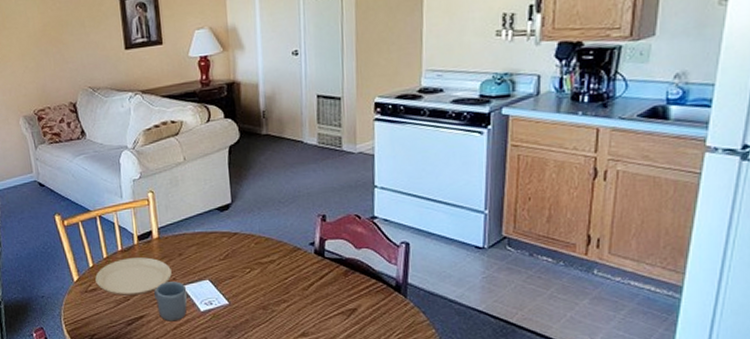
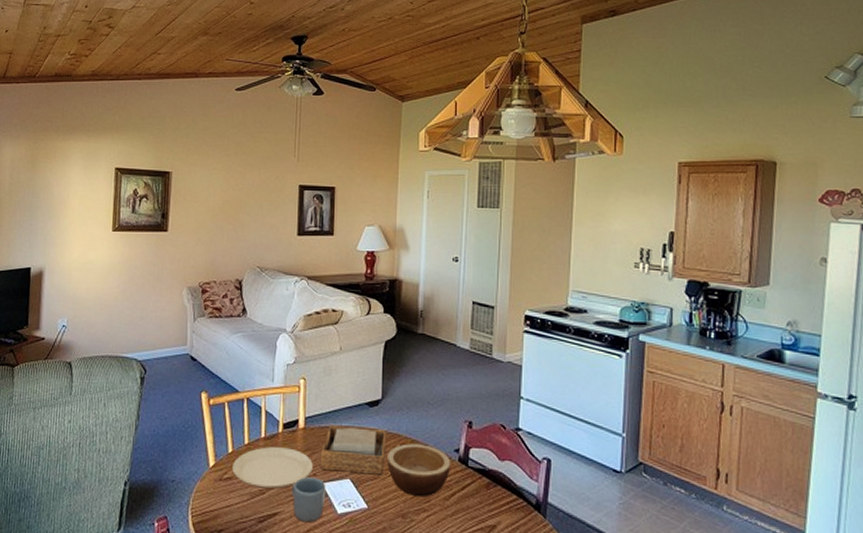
napkin holder: none [177,231,241,275] -> present [320,425,387,475]
bowl: none [242,241,307,290] -> present [386,443,451,498]

